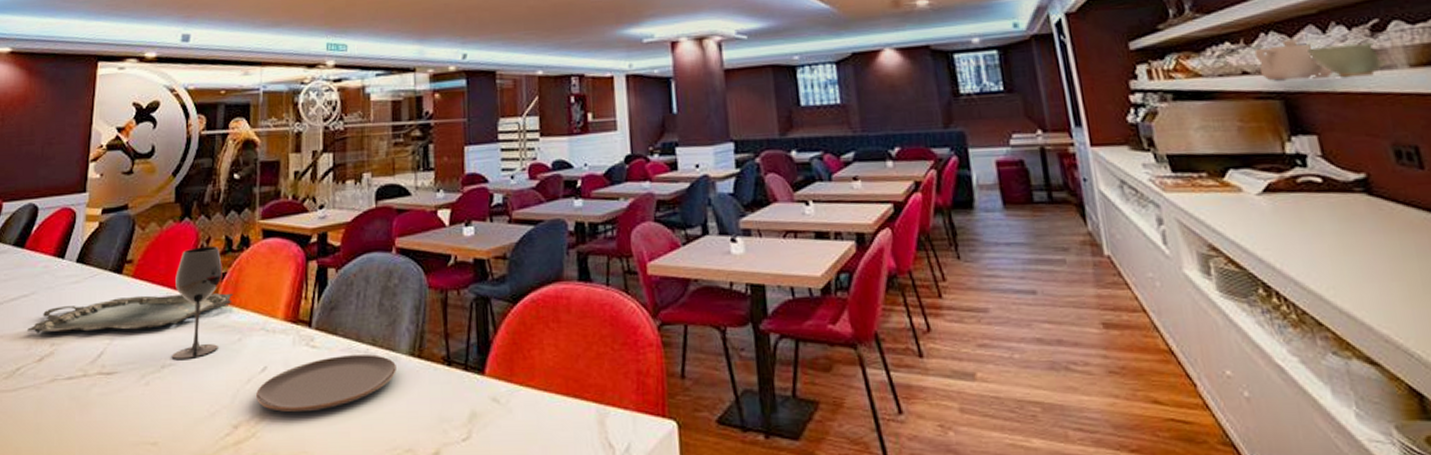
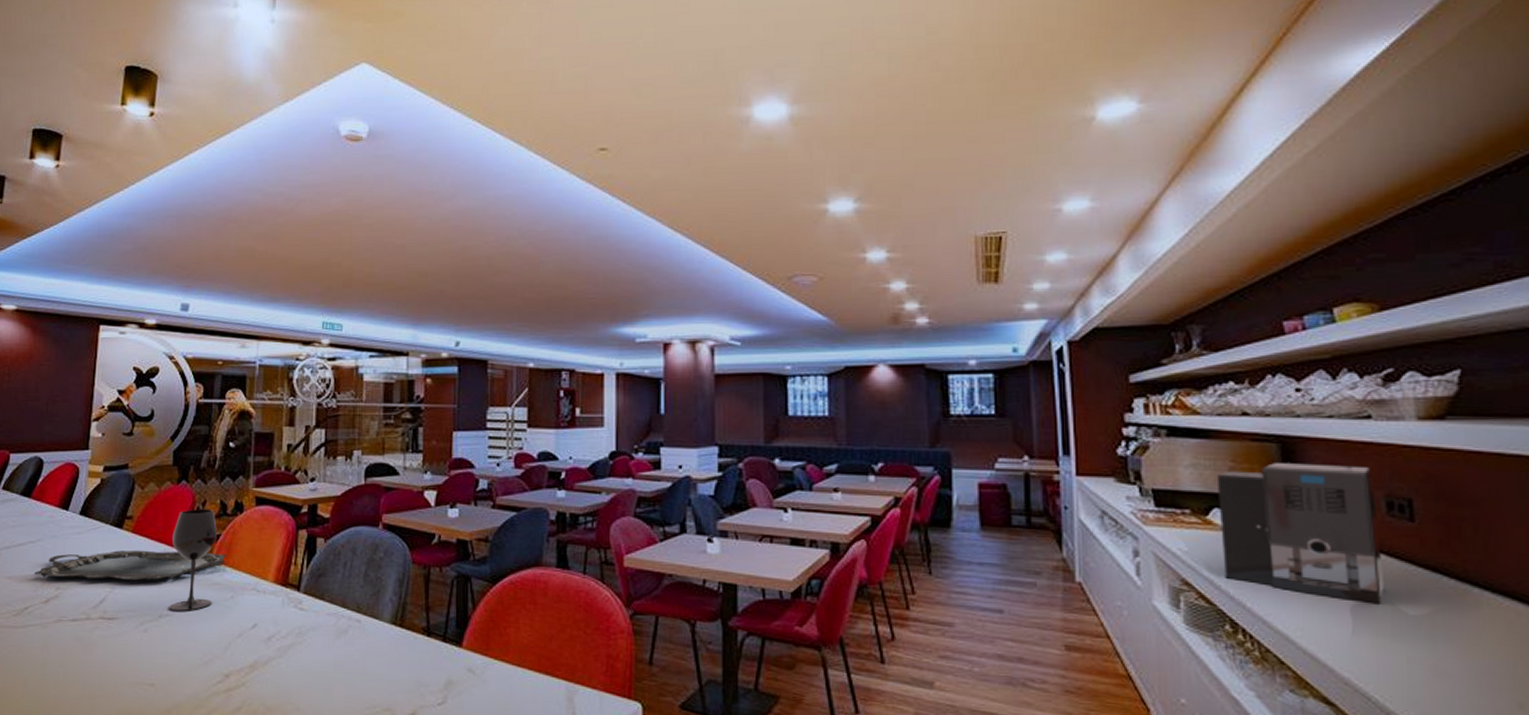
plate: present [256,354,396,413] -> none [247,619,379,668]
coffee machine: none [1227,117,1407,256] -> present [1216,463,1385,604]
teapot: present [1254,39,1334,81] -> none [1258,383,1338,424]
bowl: present [1306,43,1391,78] -> none [1312,393,1399,426]

